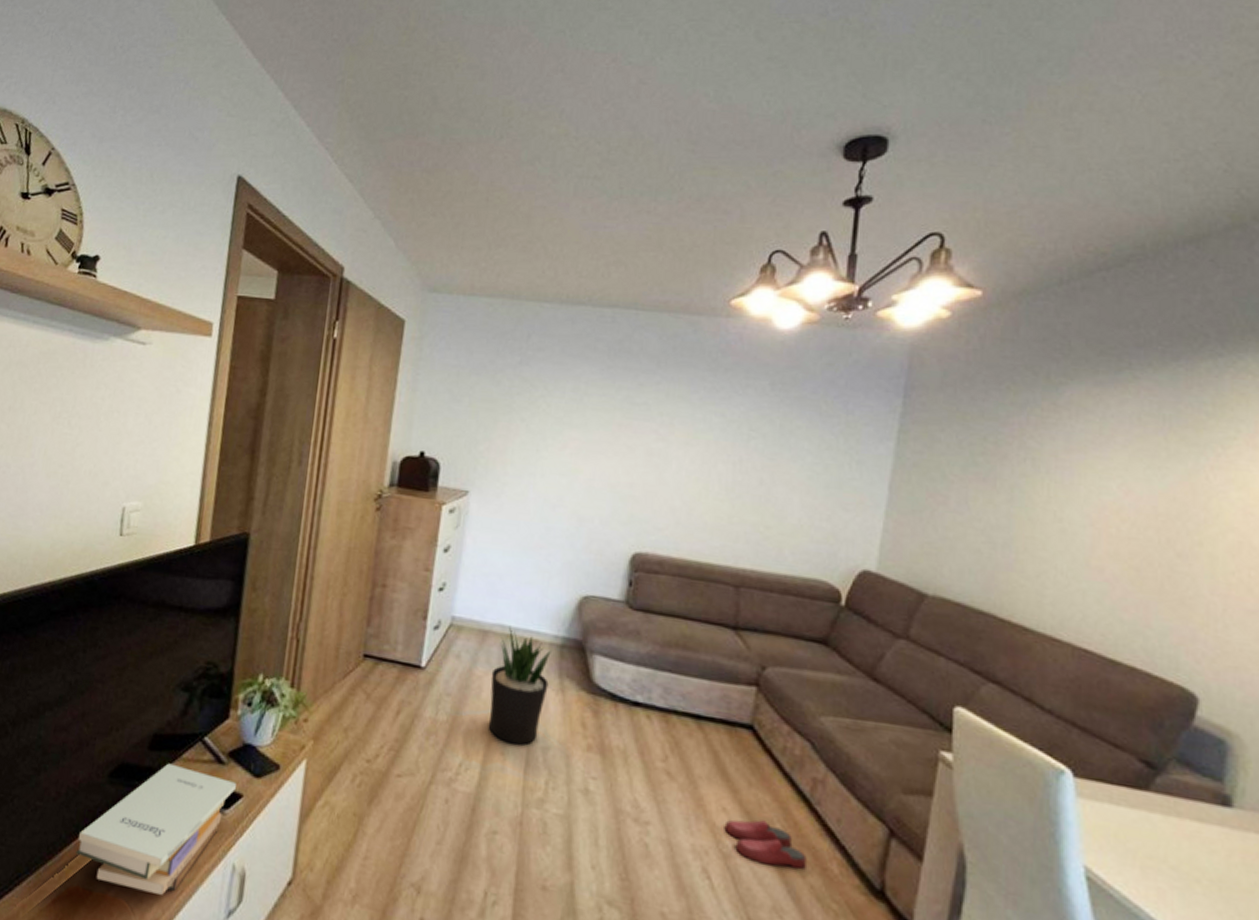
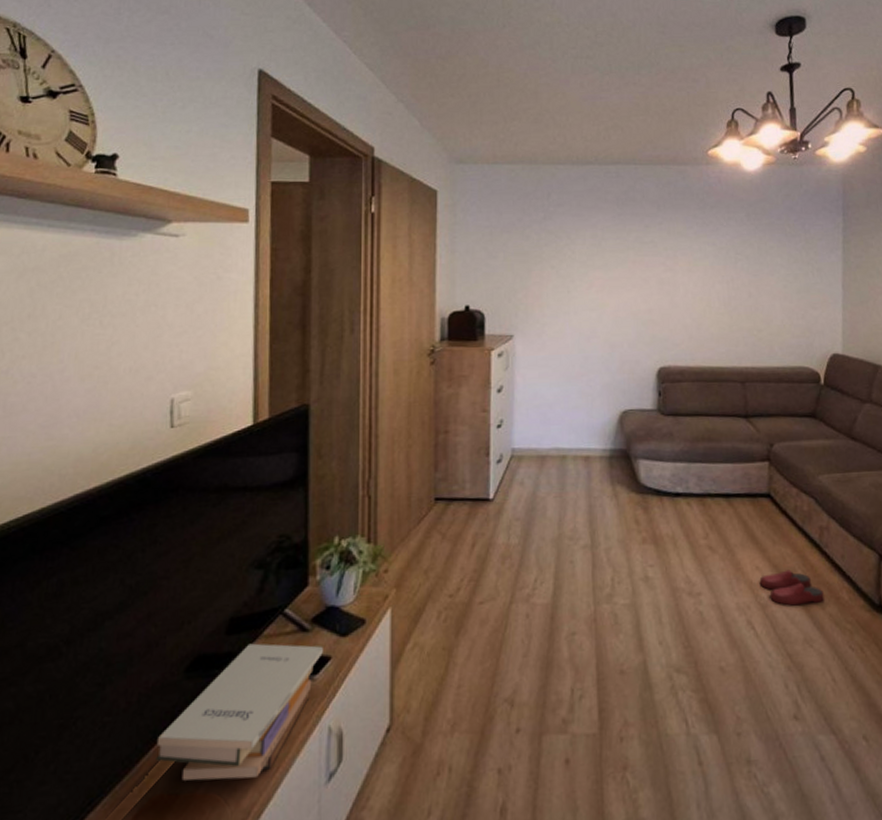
planter: present [488,626,551,745] -> none [553,448,603,552]

